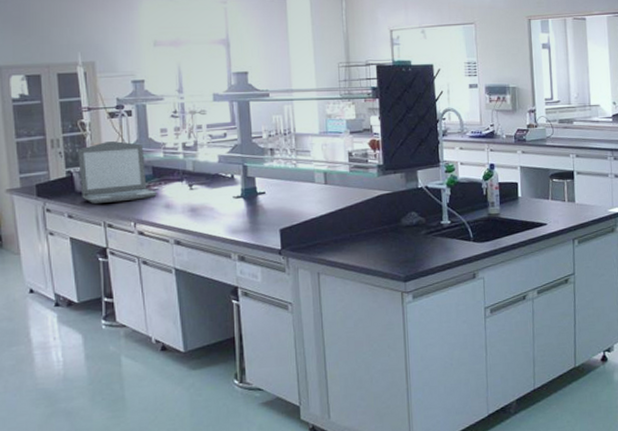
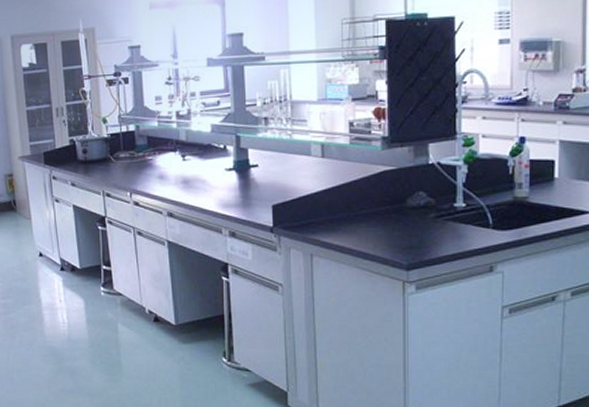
laptop: present [78,141,157,203] -> none [80,110,151,172]

